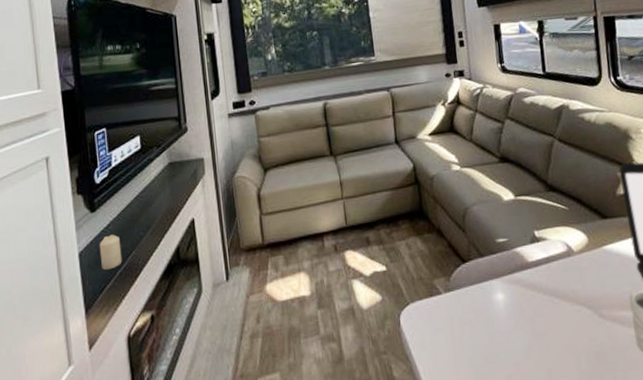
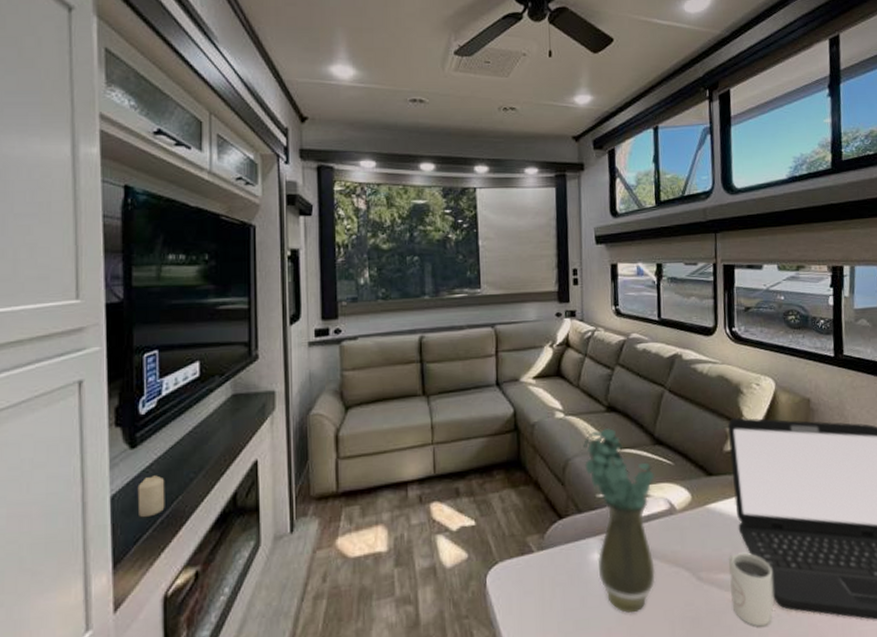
vase: none [480,173,559,349] -> present [583,423,655,614]

